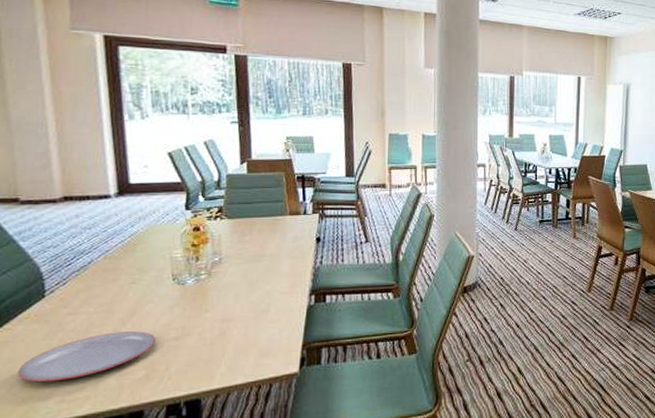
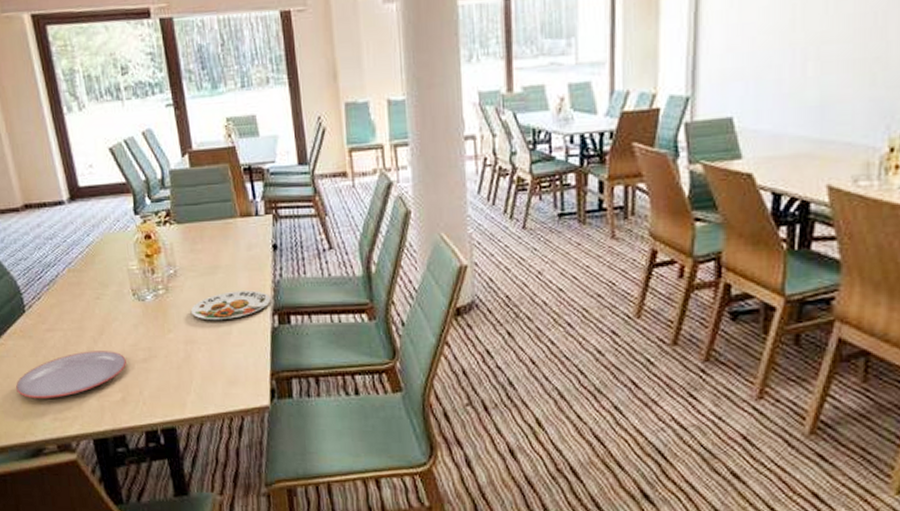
plate: none [232,275,310,301] -> present [191,291,271,321]

